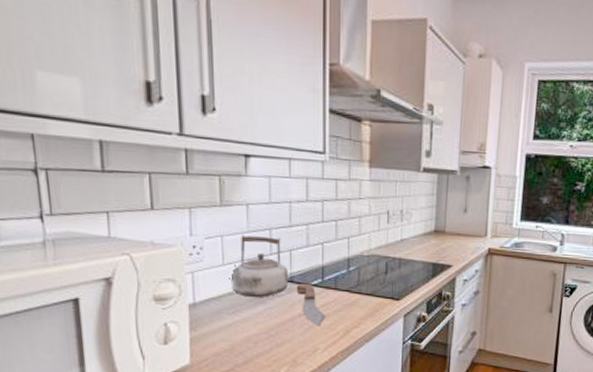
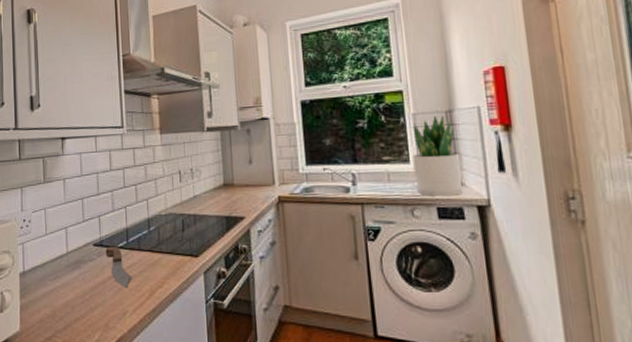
kettle: present [229,234,289,298] -> none [51,206,99,264]

